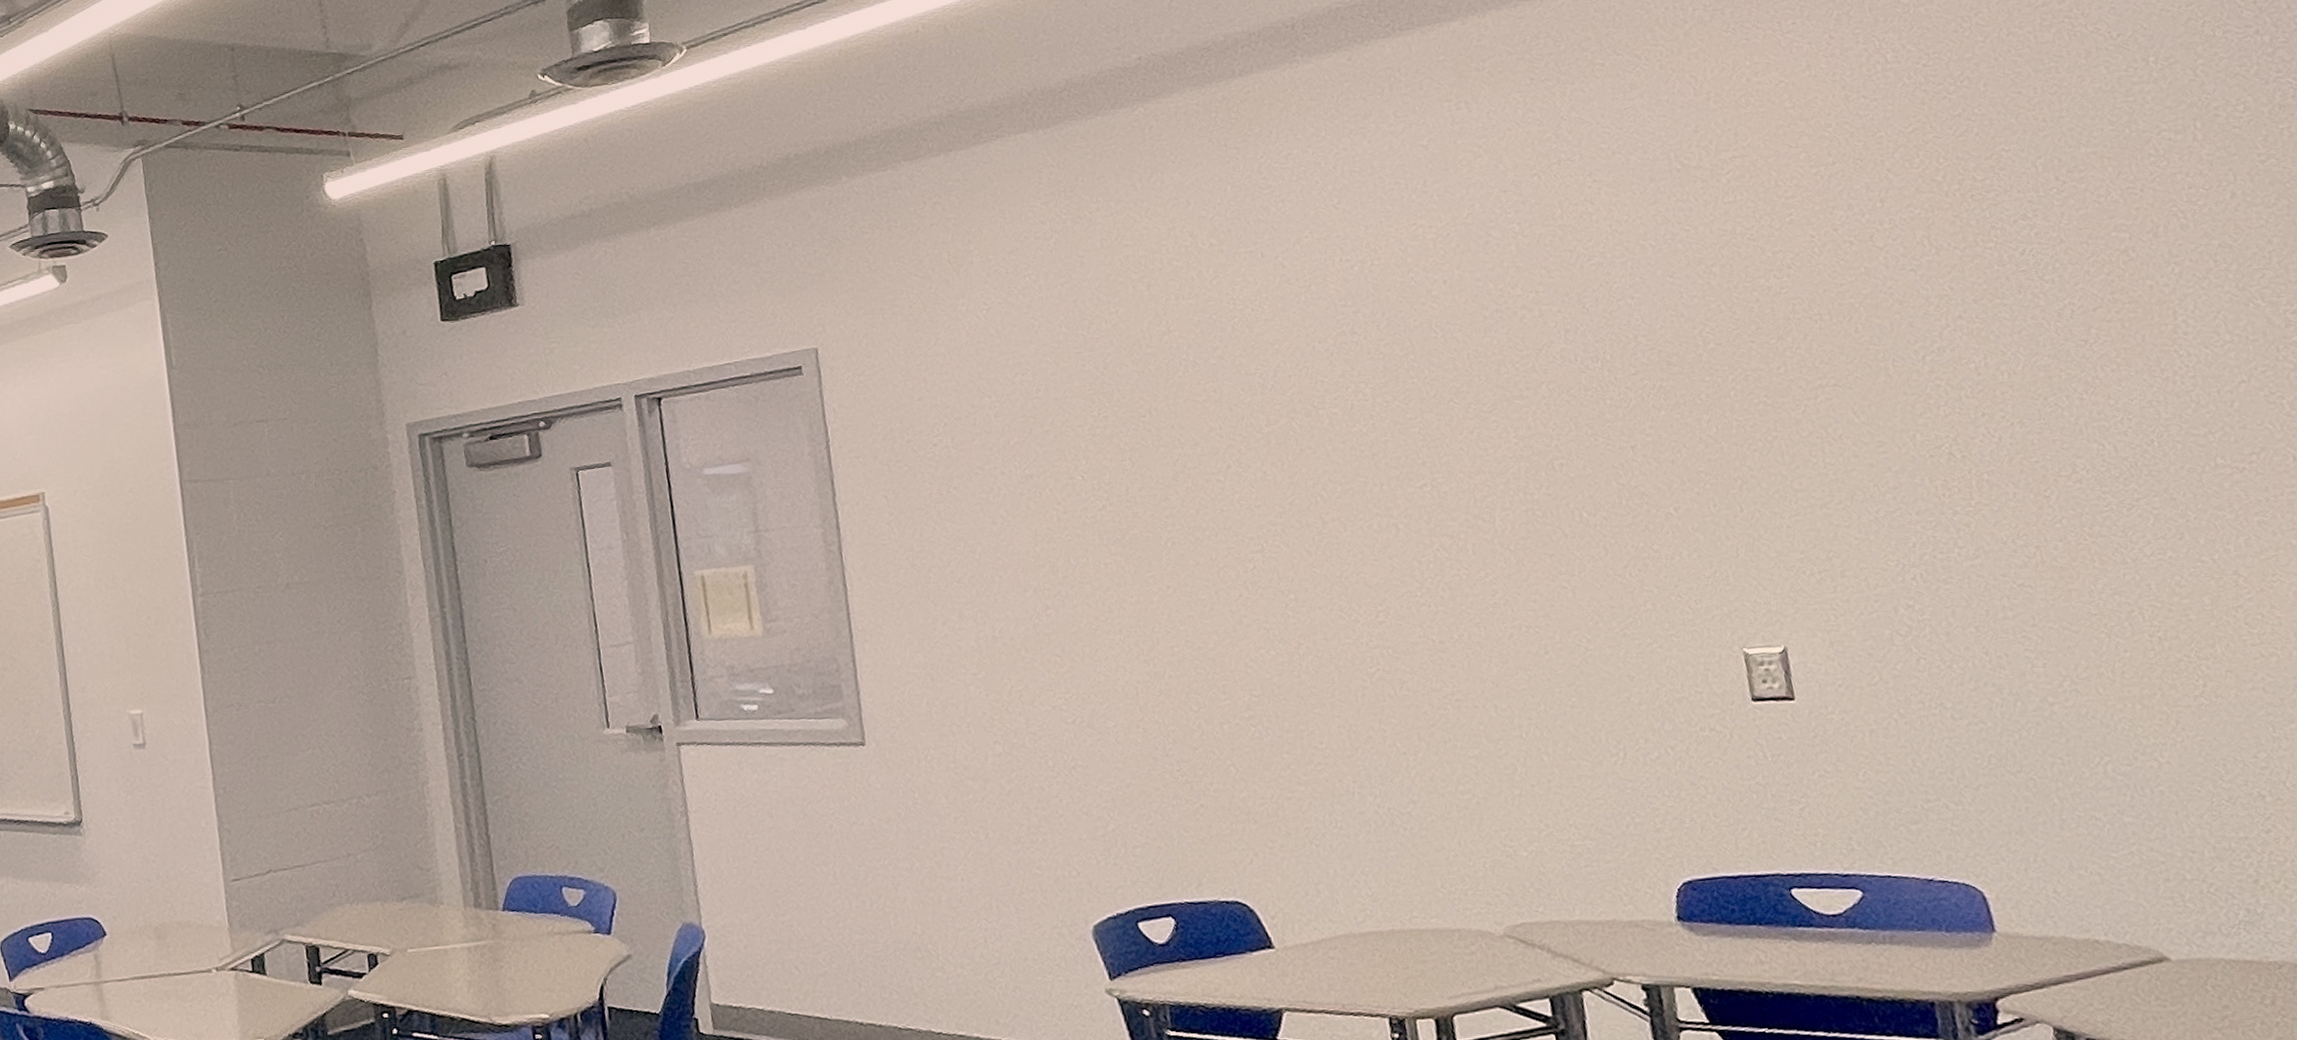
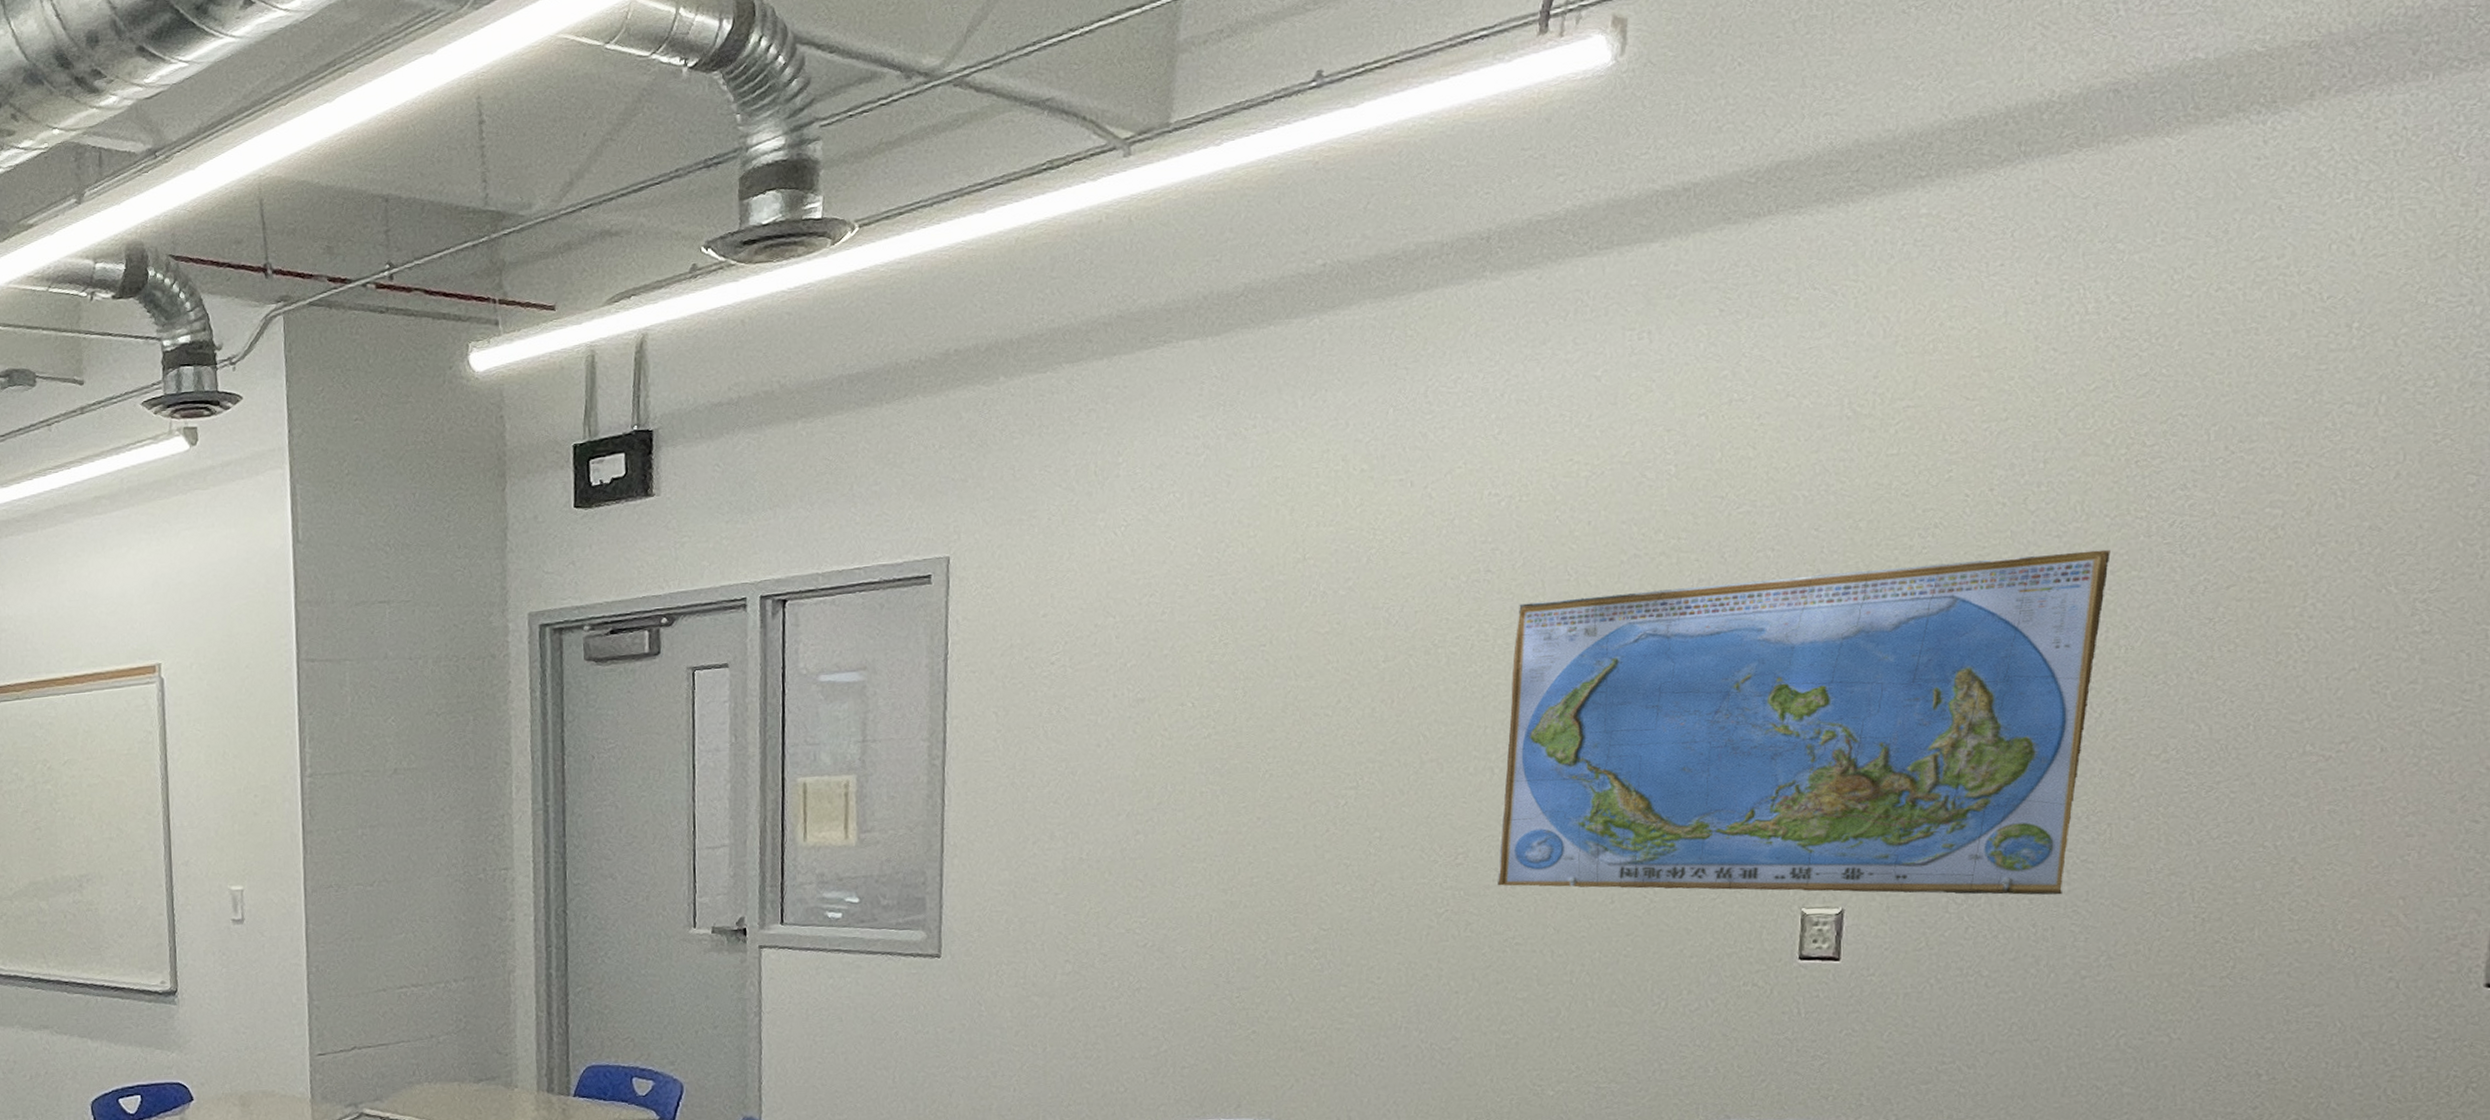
world map: none [1391,279,2008,642] -> present [1497,549,2110,895]

